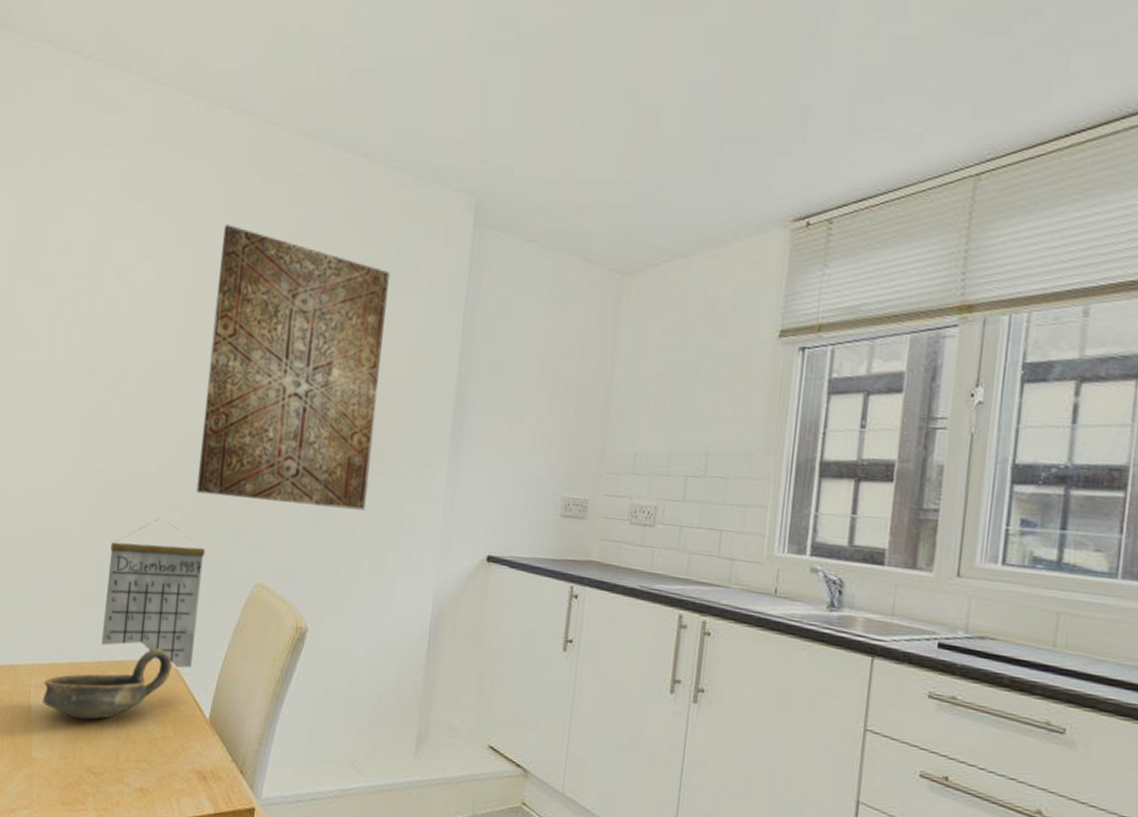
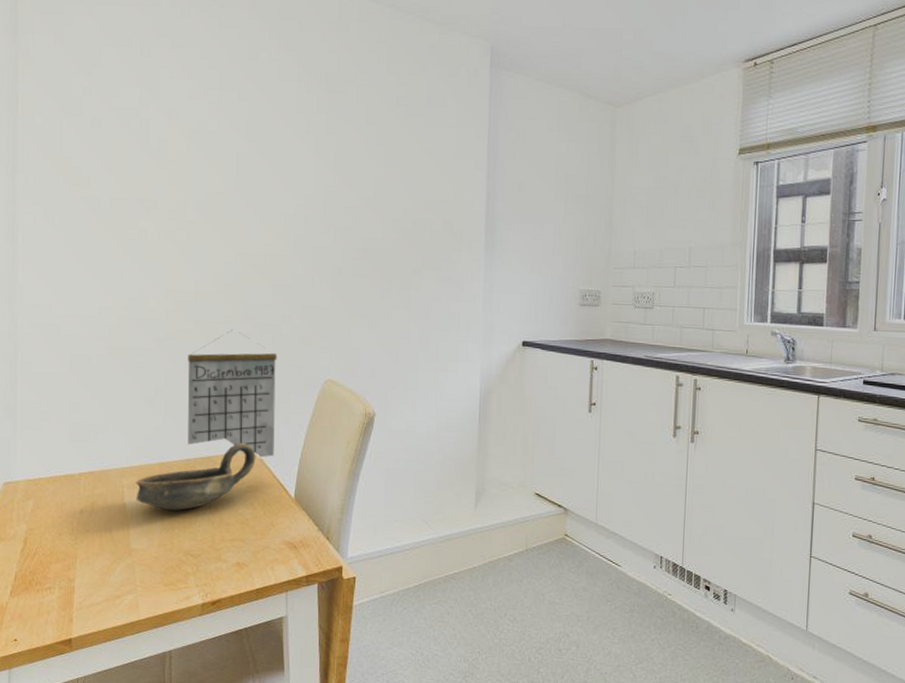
wall art: present [195,224,391,511] -> none [263,67,423,311]

